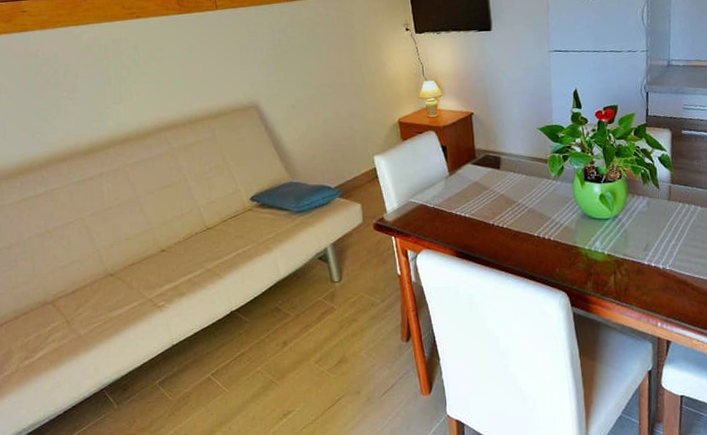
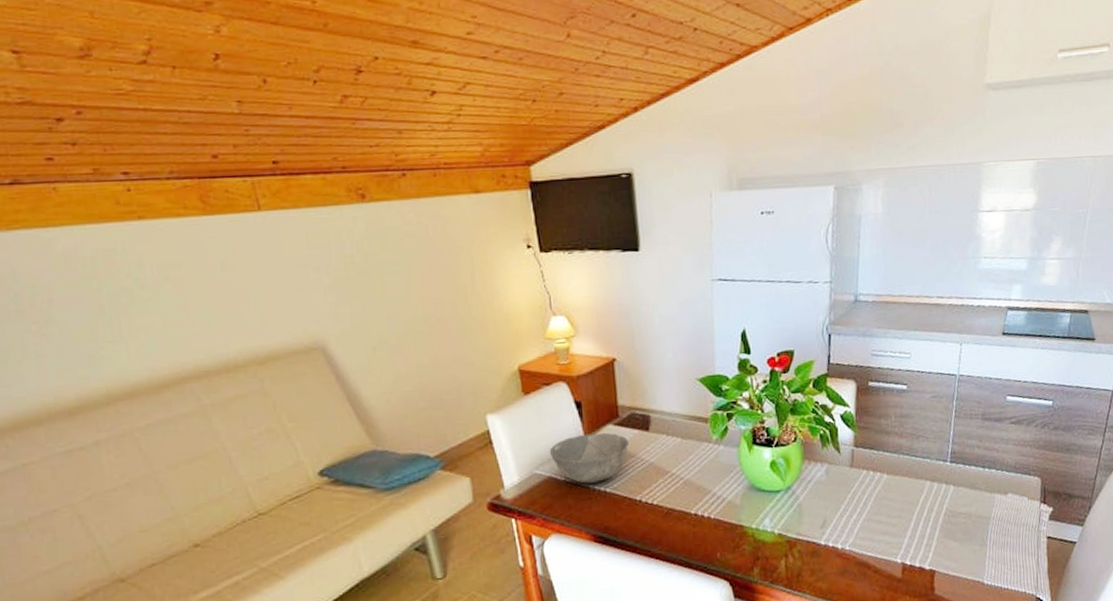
bowl: none [421,170,484,210] -> present [549,432,629,484]

